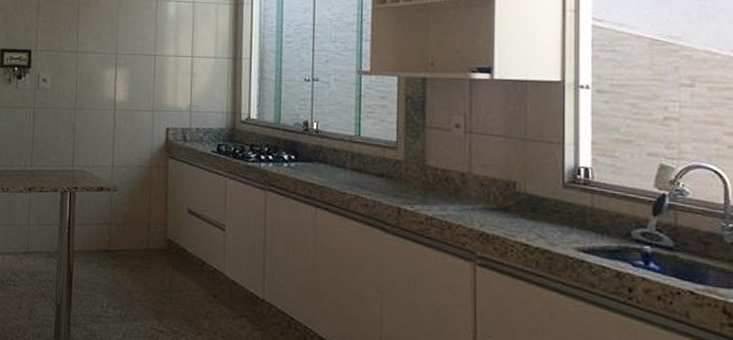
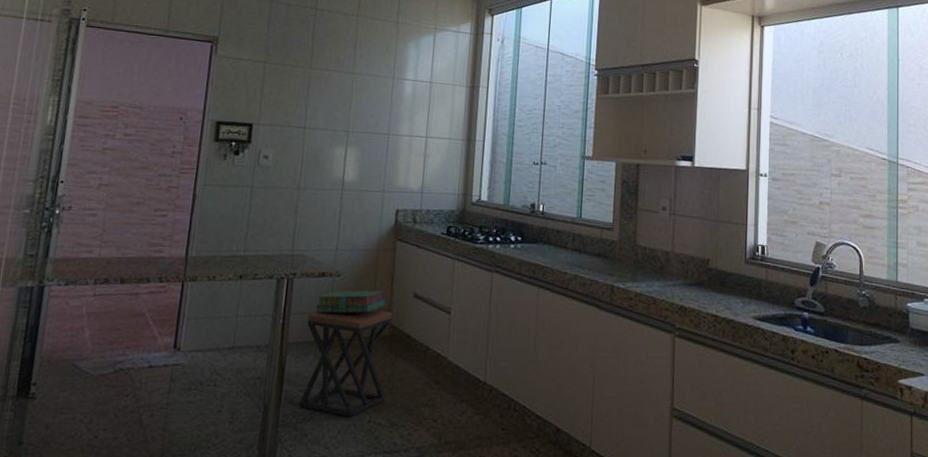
stool: none [87,223,169,323] -> present [298,310,393,417]
stack of books: none [96,204,162,227] -> present [315,290,387,314]

